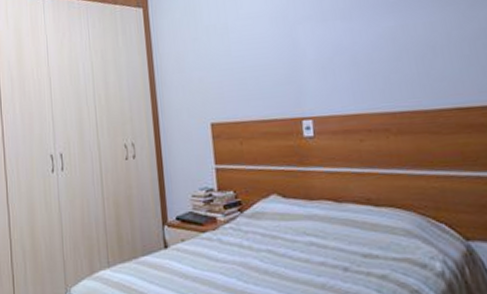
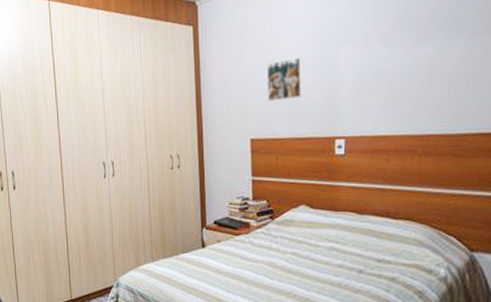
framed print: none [221,36,264,83] -> present [266,57,304,102]

